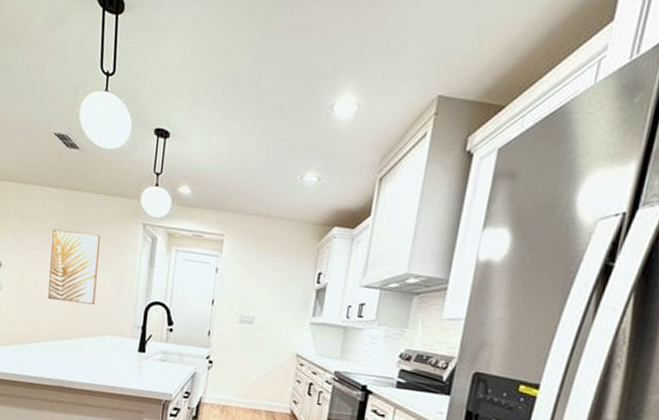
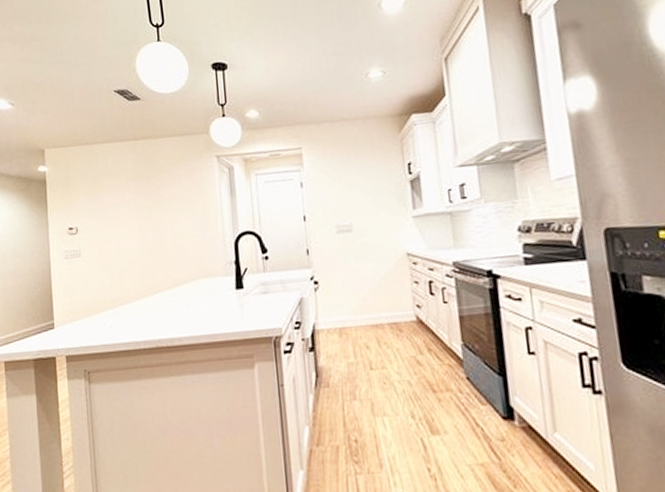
wall art: present [48,229,100,305] -> none [126,177,181,255]

